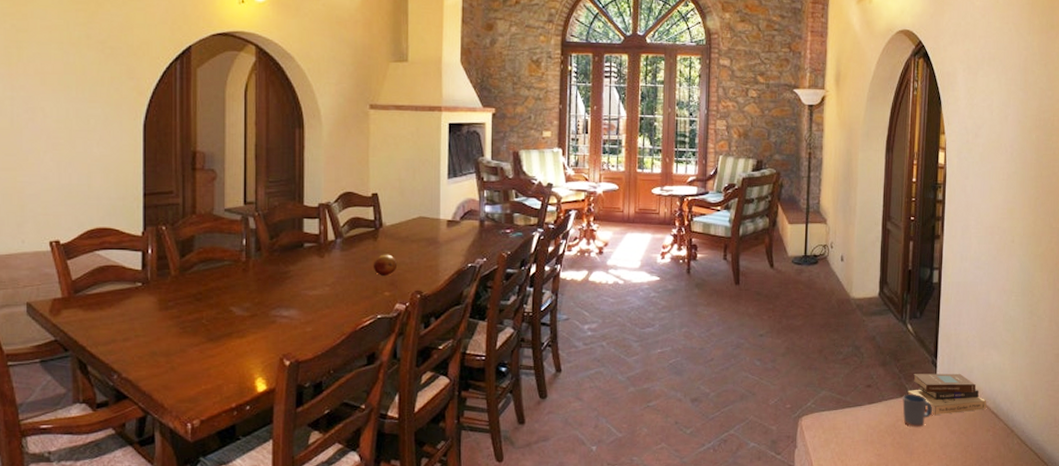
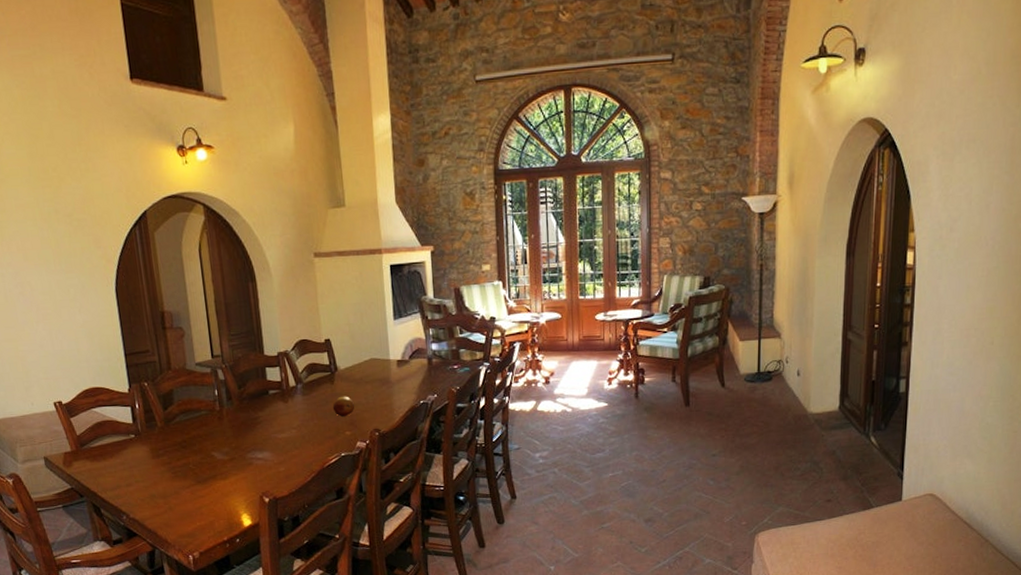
mug: present [902,393,932,427] -> none [865,506,897,539]
books: present [907,373,987,415] -> none [870,484,959,527]

